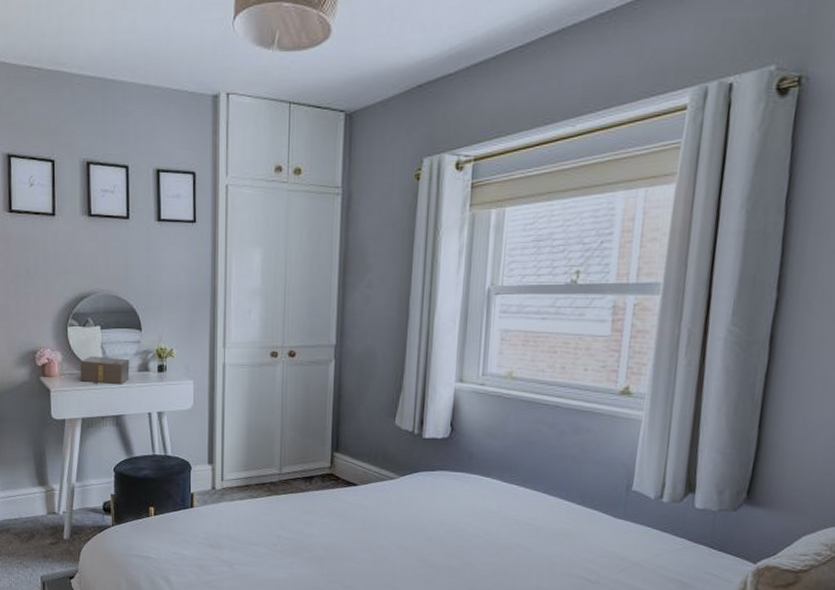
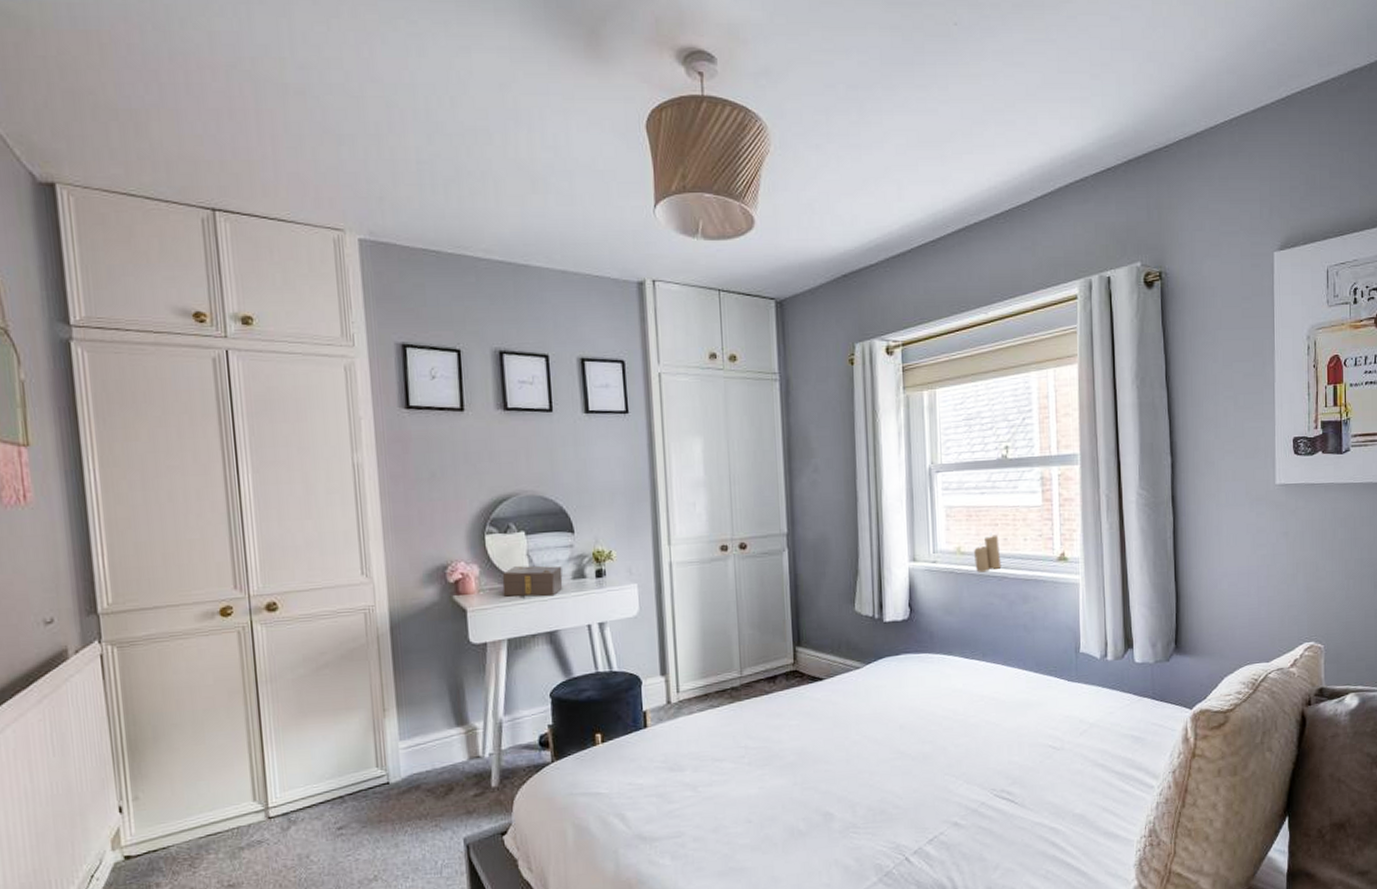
candle: none [525,358,556,400] -> present [973,531,1002,573]

